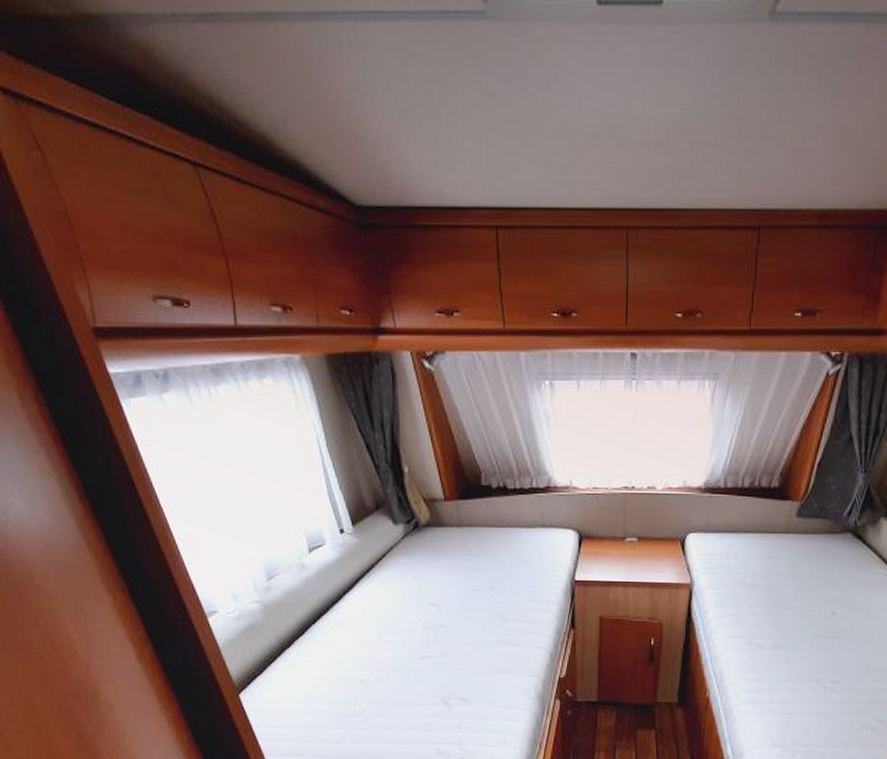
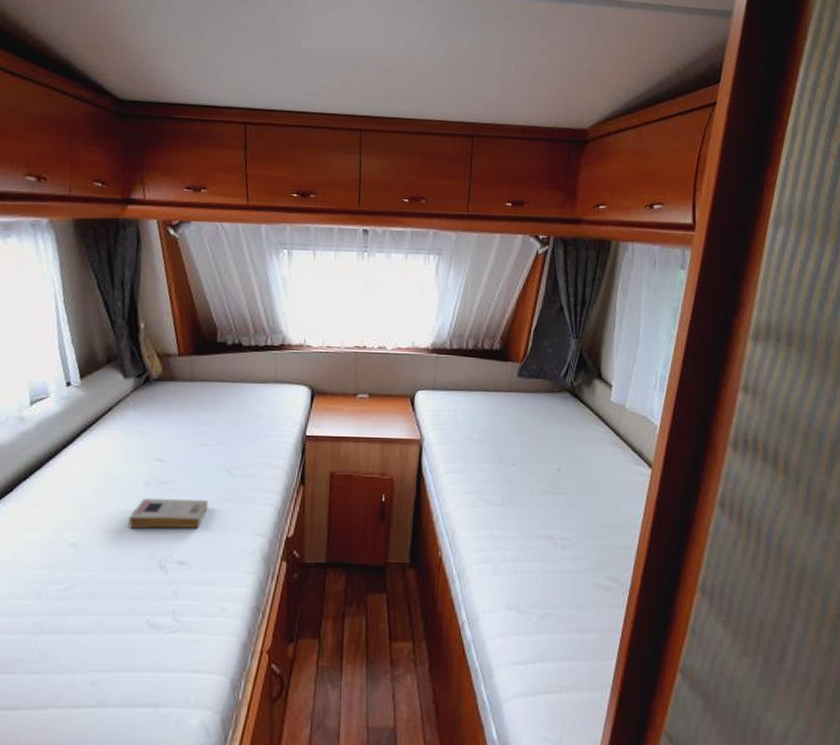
book: none [412,640,484,669] -> present [129,497,209,529]

